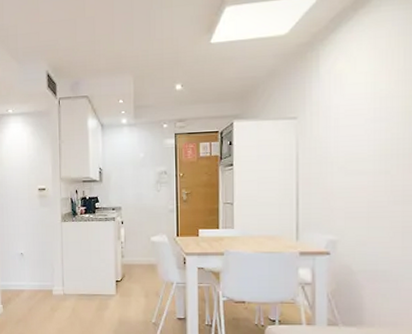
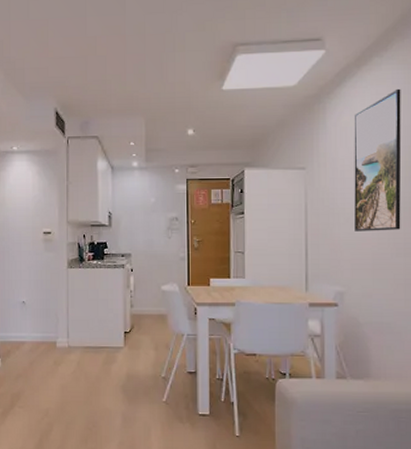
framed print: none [349,30,402,180] -> present [354,88,402,232]

